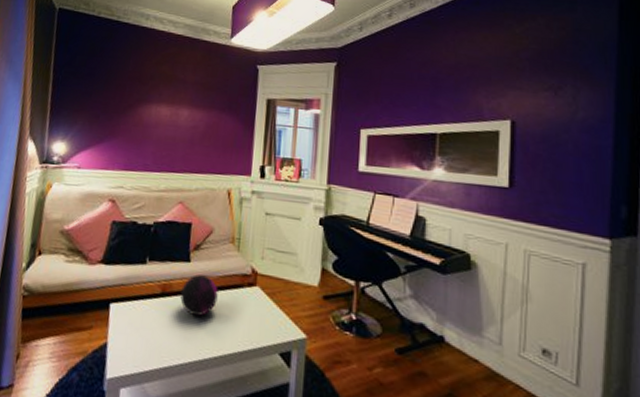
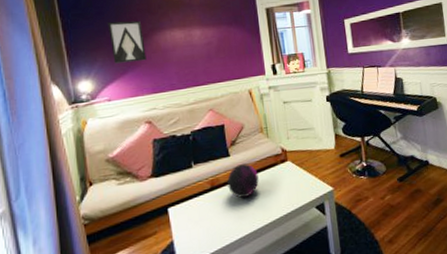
wall art: none [92,84,129,133] -> present [108,20,147,64]

